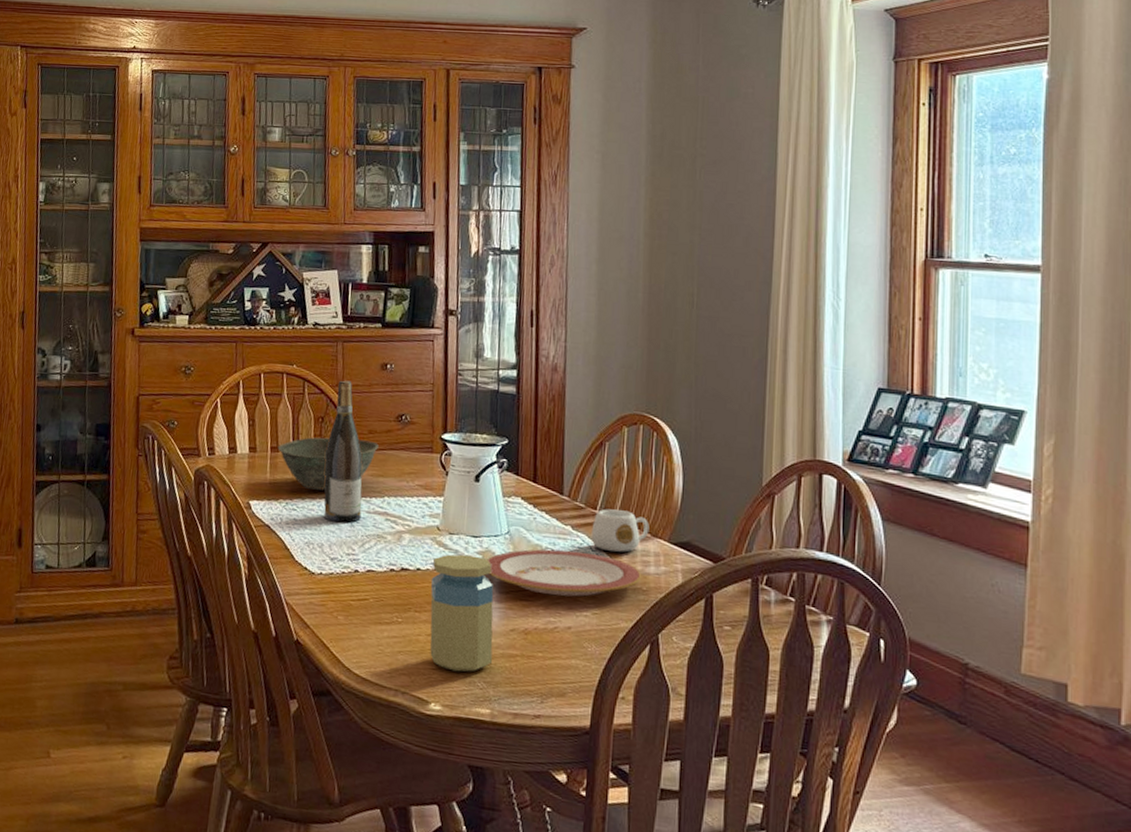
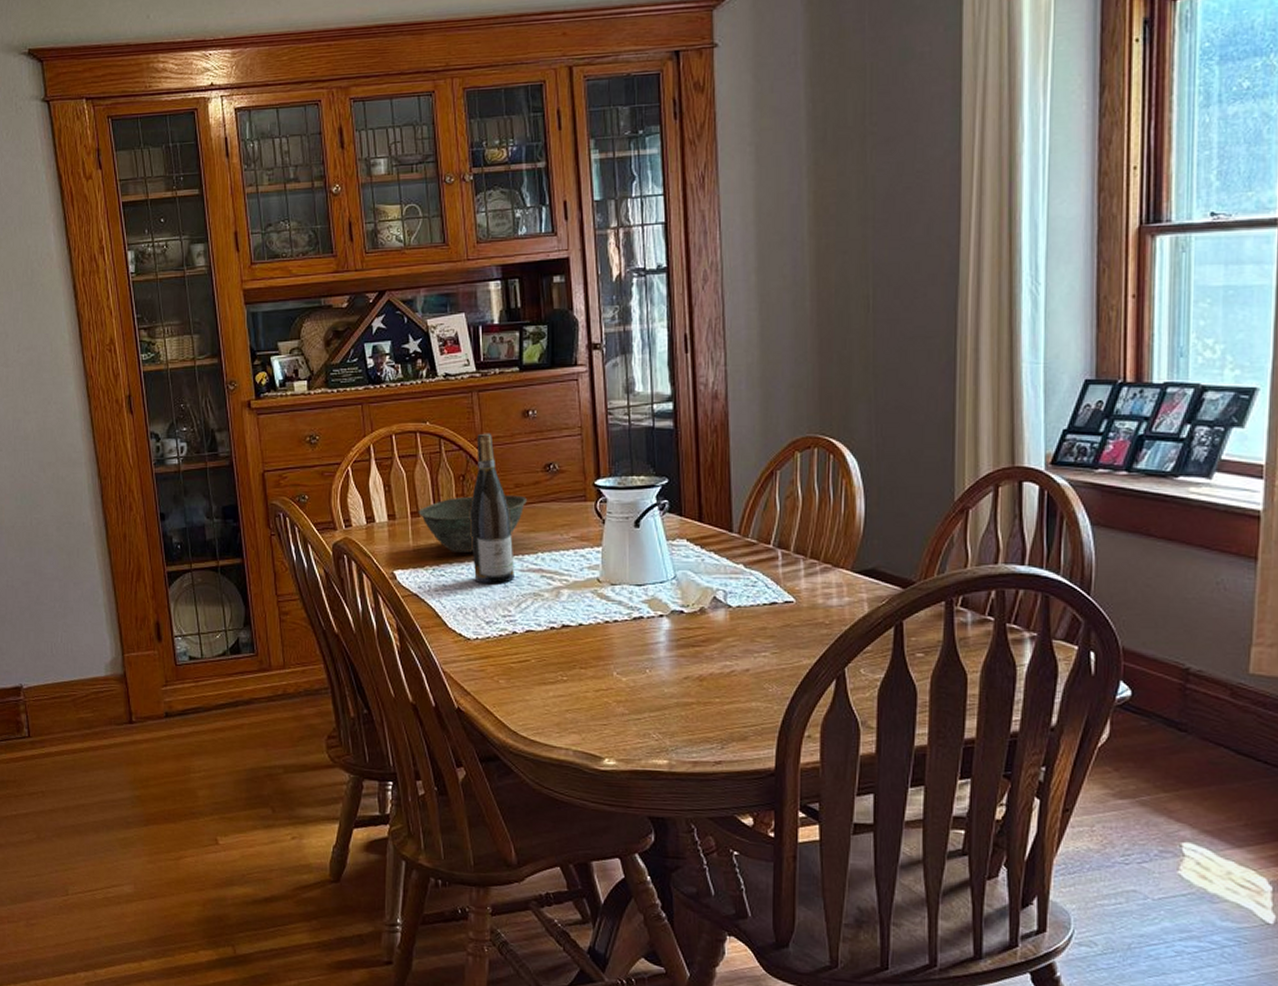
jar: present [430,554,494,672] -> none [595,605,666,725]
plate: present [487,549,641,597] -> none [654,590,822,638]
mug: present [591,509,650,553] -> none [766,542,830,586]

